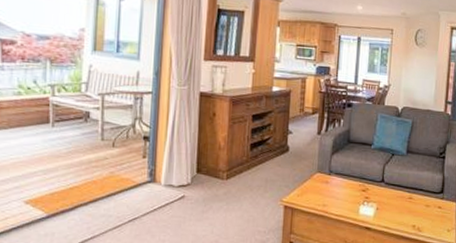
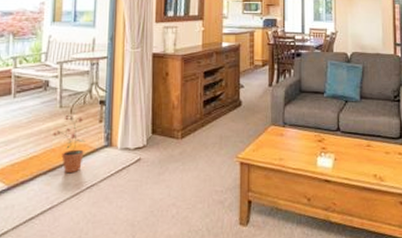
potted plant: none [94,147,128,205] -> present [53,114,86,172]

